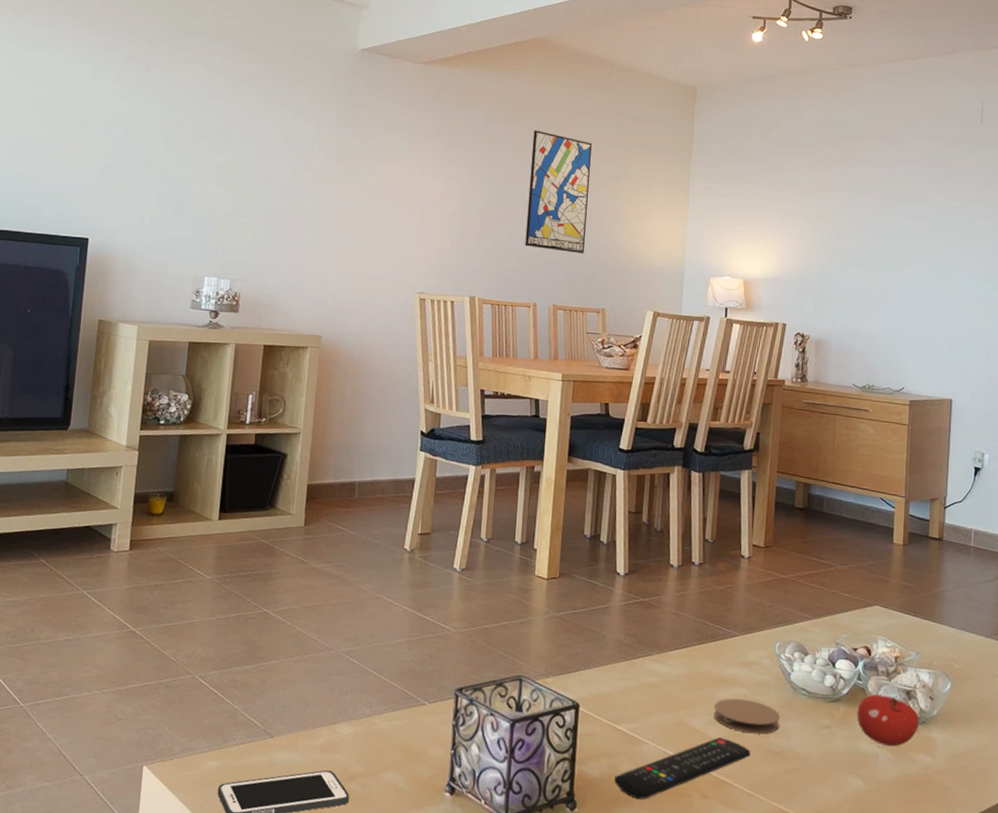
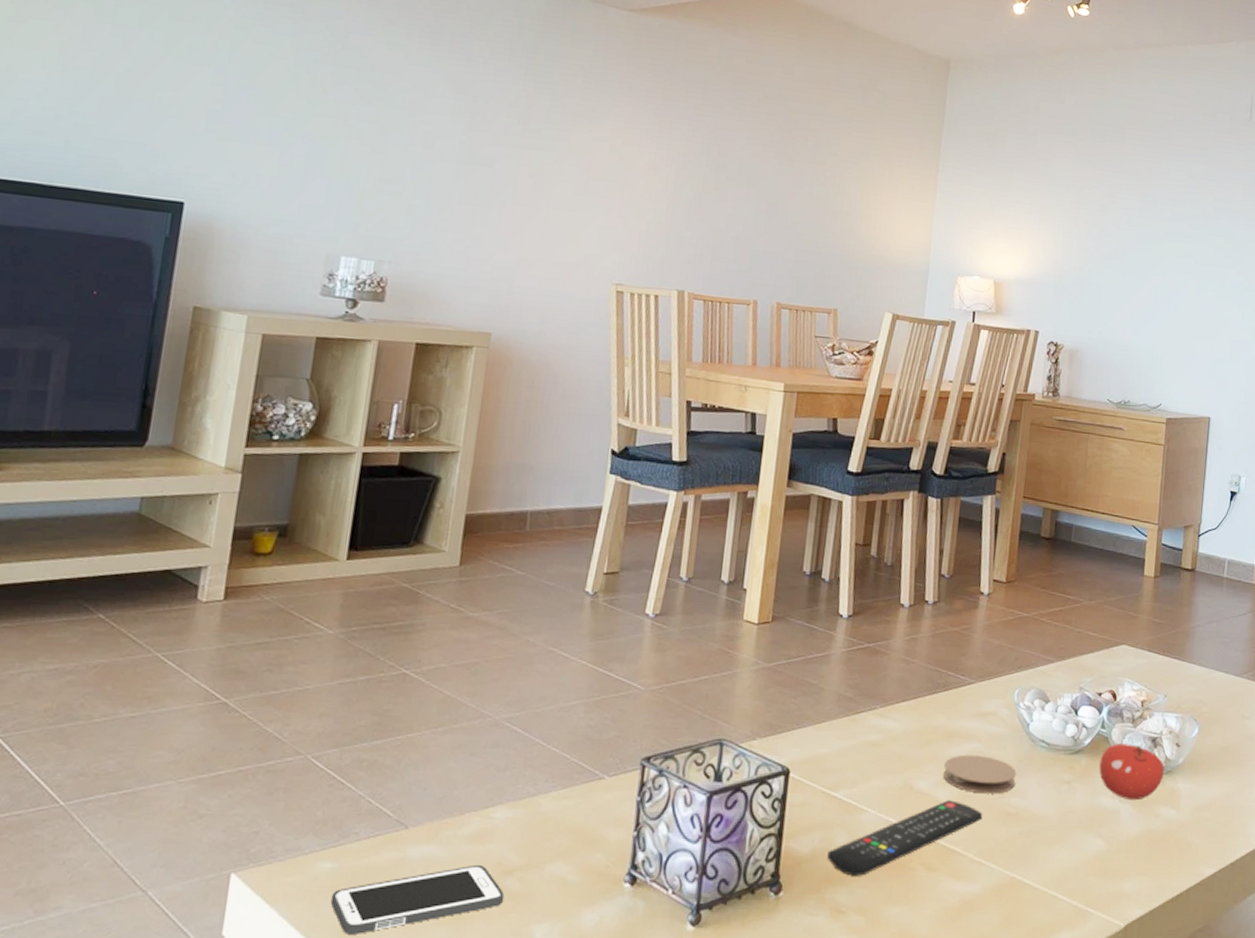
wall art: present [525,130,592,253] -> none [746,98,829,244]

